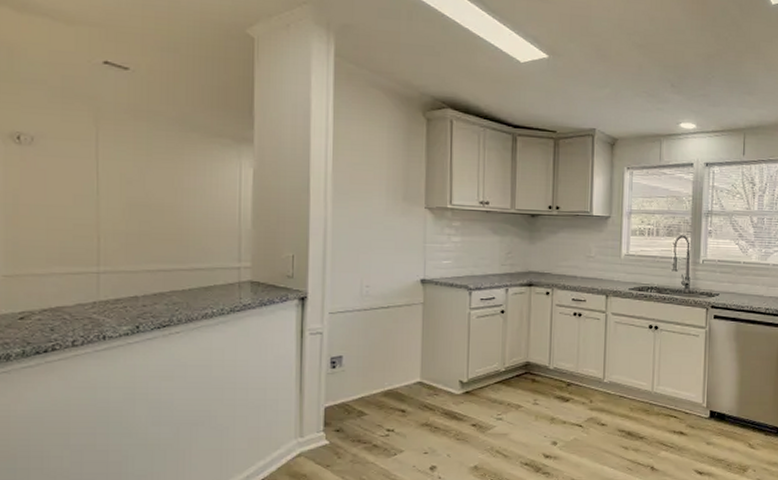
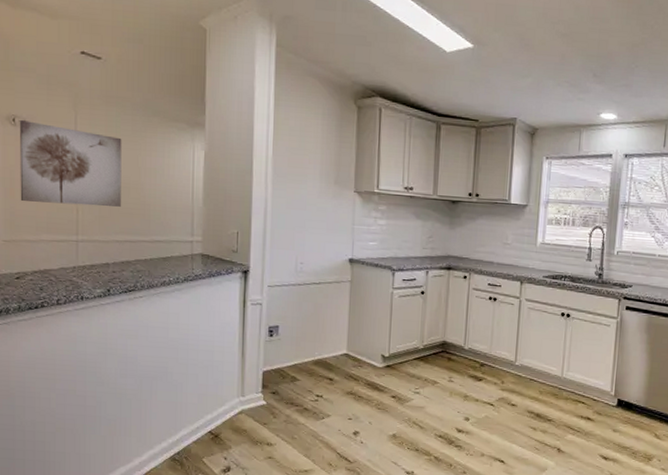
wall art: none [26,138,154,233] -> present [20,120,122,207]

